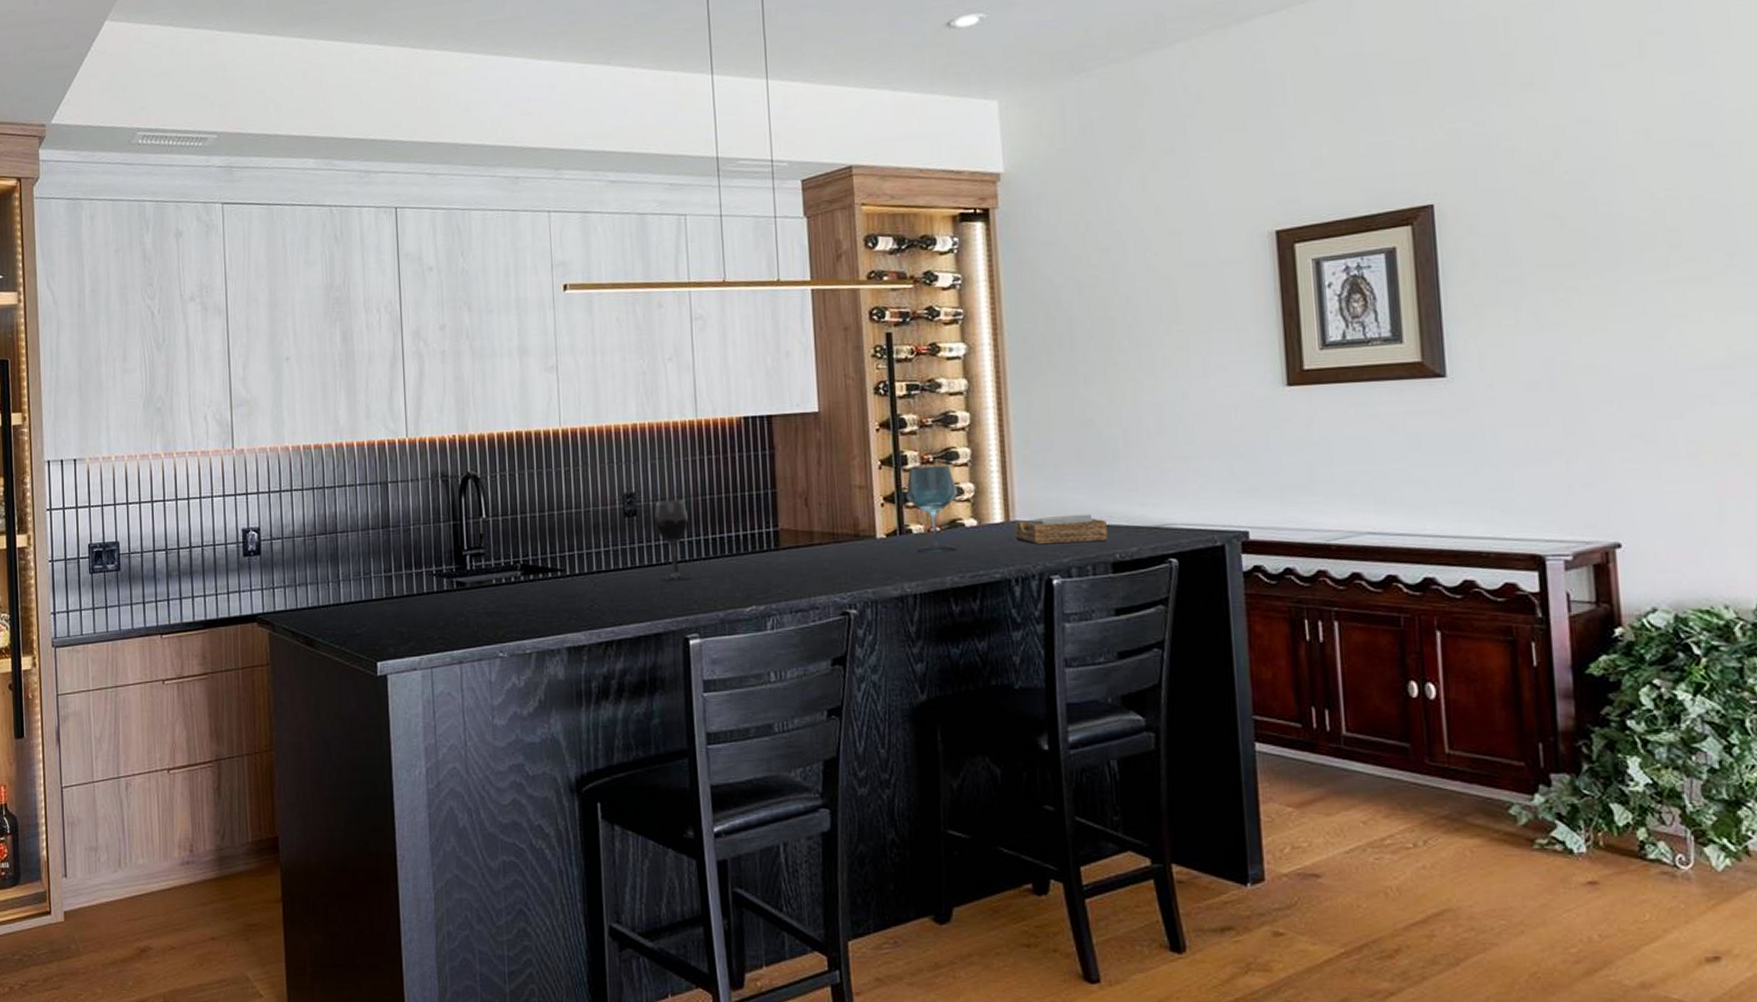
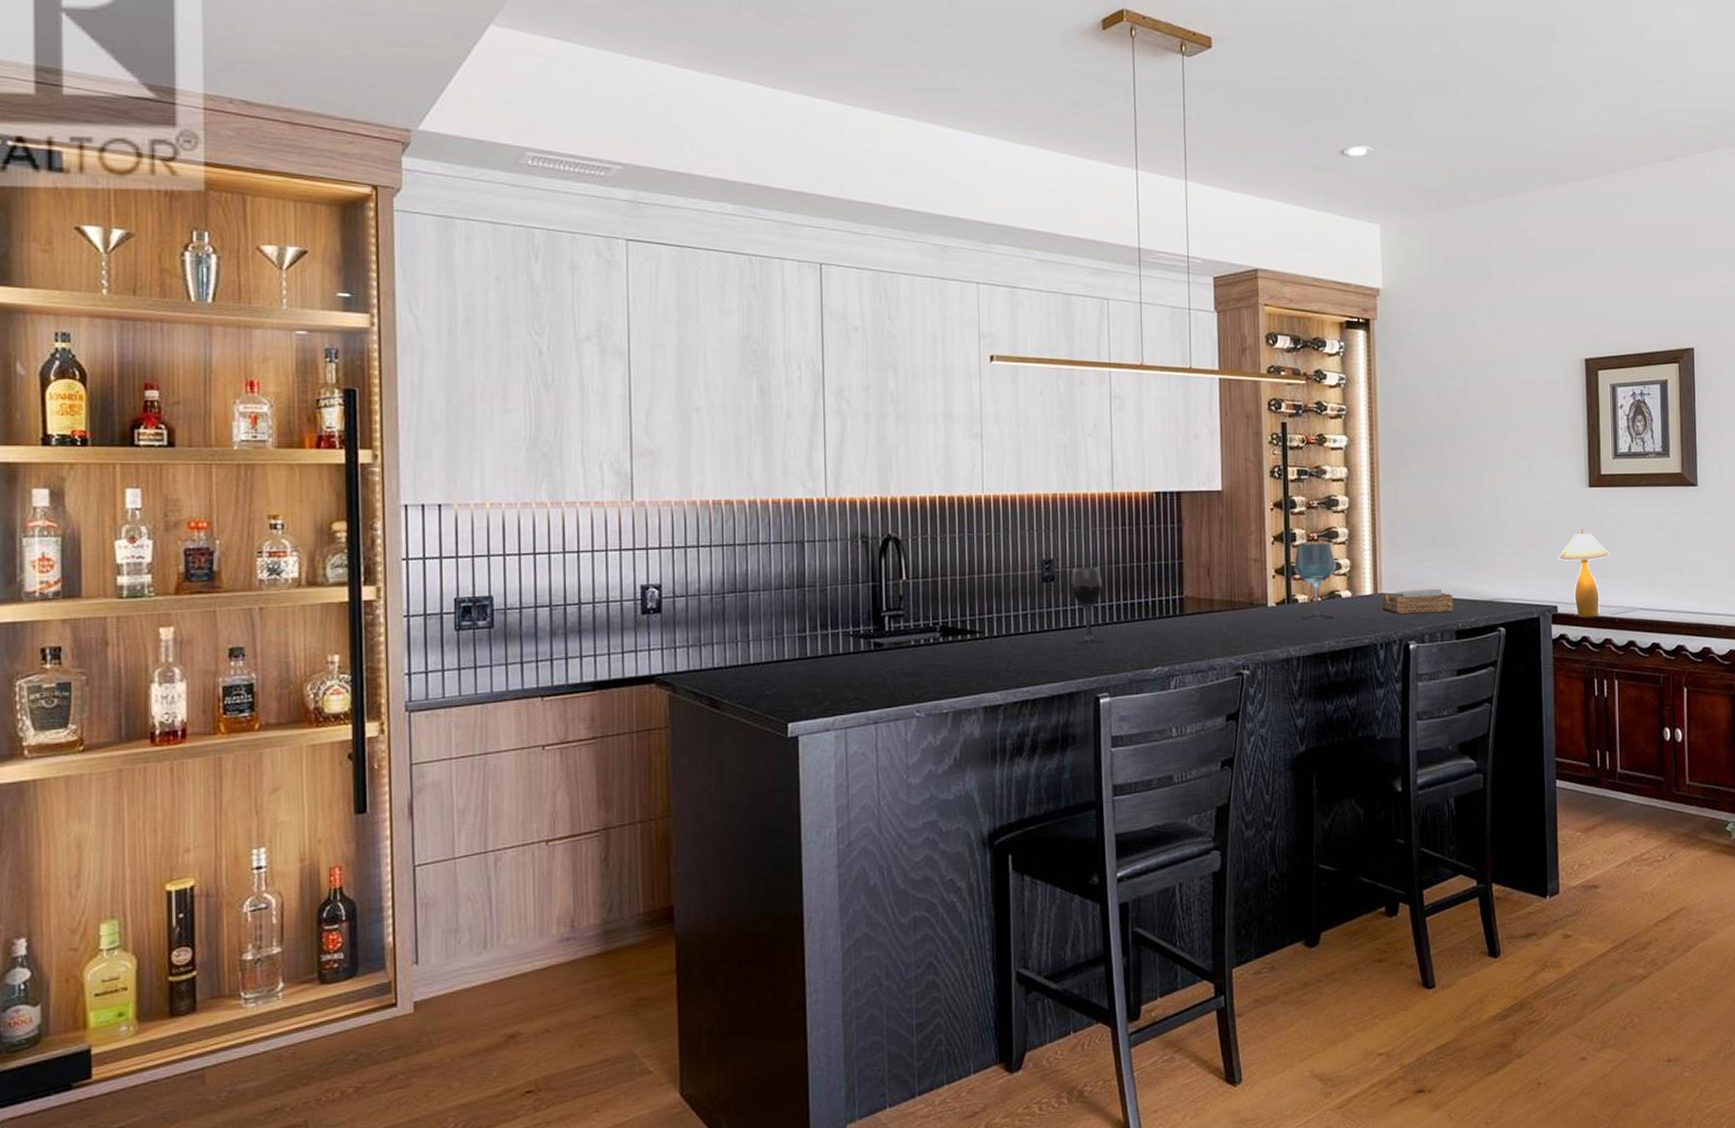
table lamp: none [1248,436,1321,546] -> present [1559,528,1610,618]

